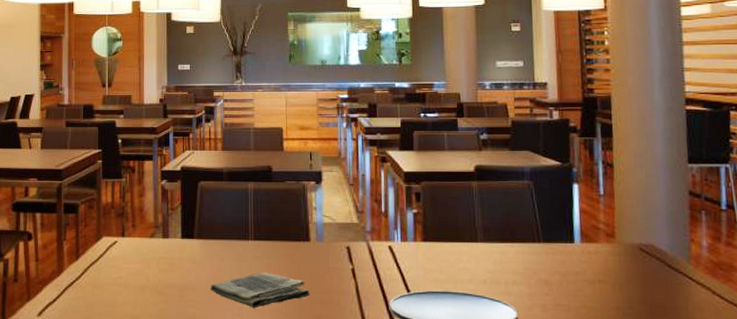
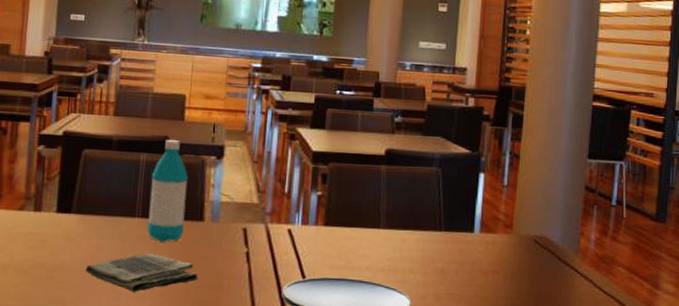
water bottle: none [260,169,293,262] -> present [147,140,188,242]

